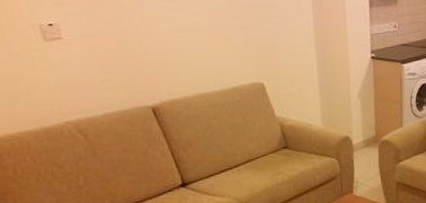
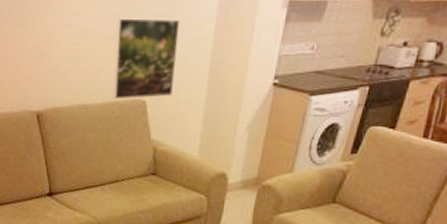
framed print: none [219,9,287,85] -> present [112,18,180,100]

